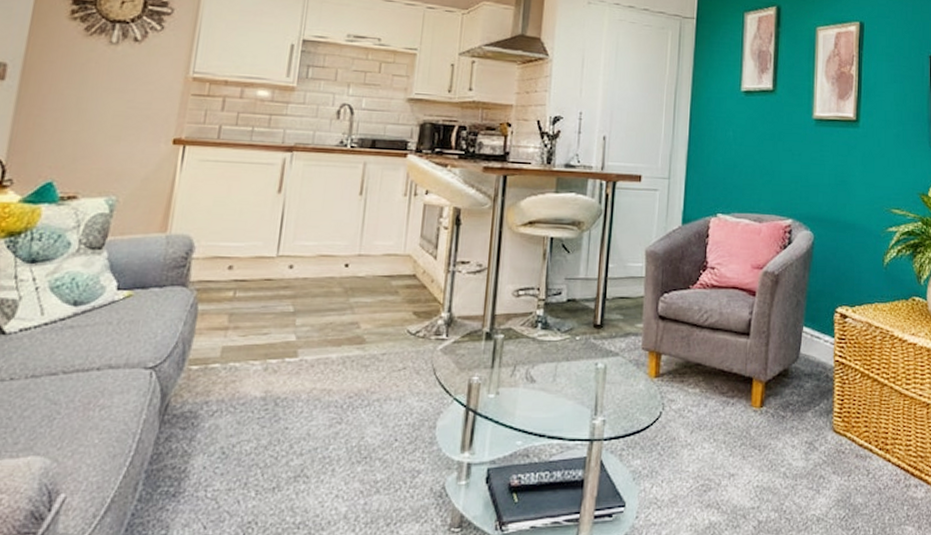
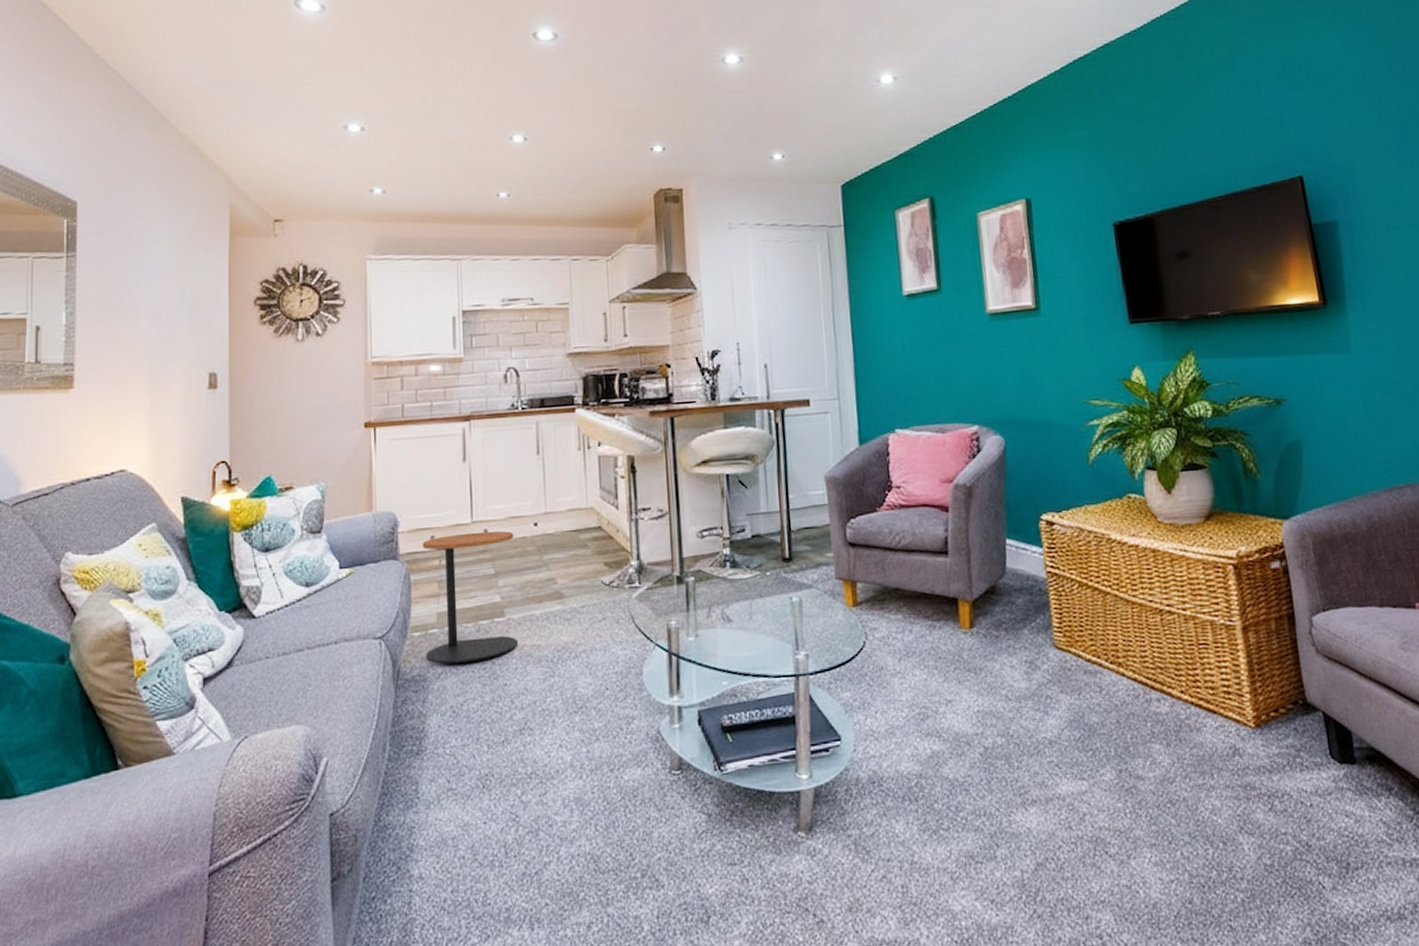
side table: none [201,266,321,402] -> present [422,531,519,665]

